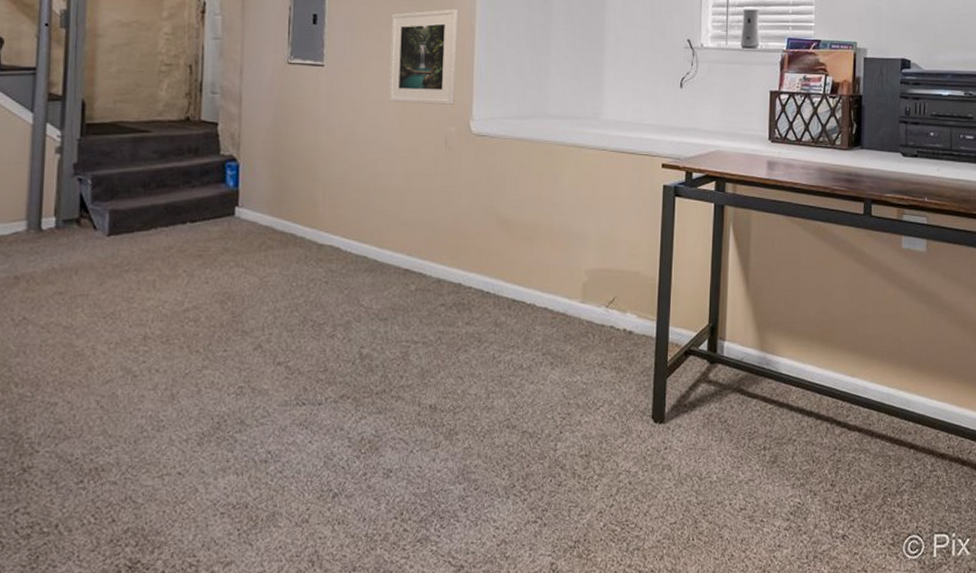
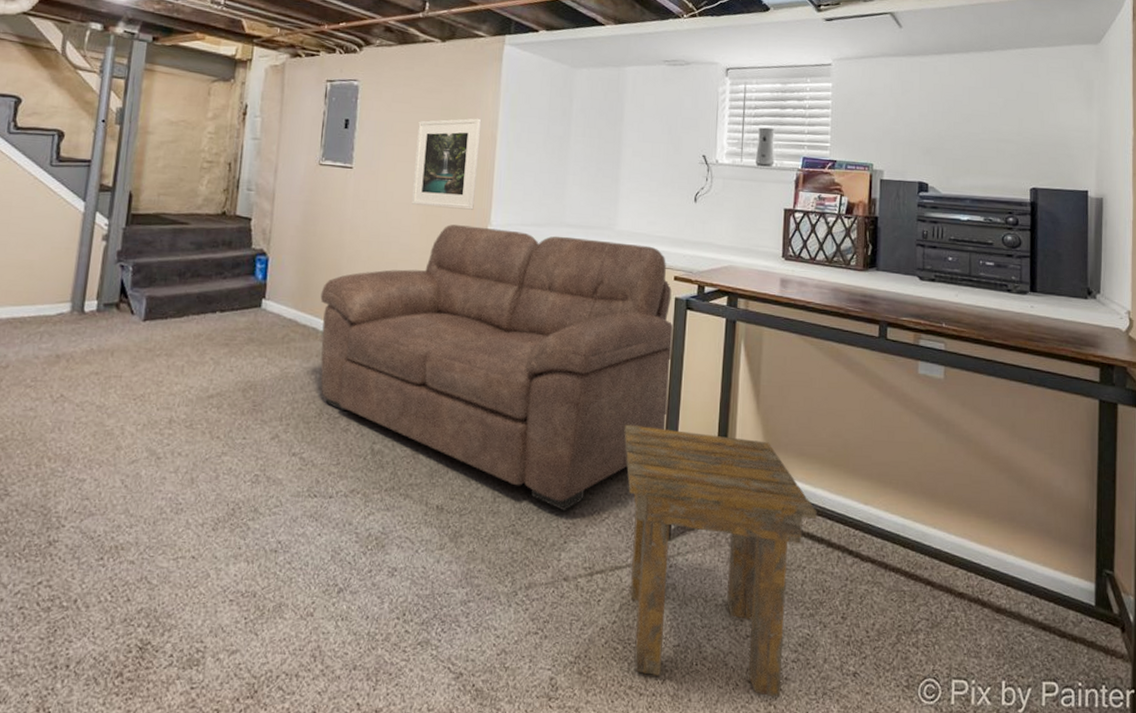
sofa: none [297,121,663,403] -> present [320,224,675,512]
side table: none [616,313,806,564] -> present [624,424,817,698]

